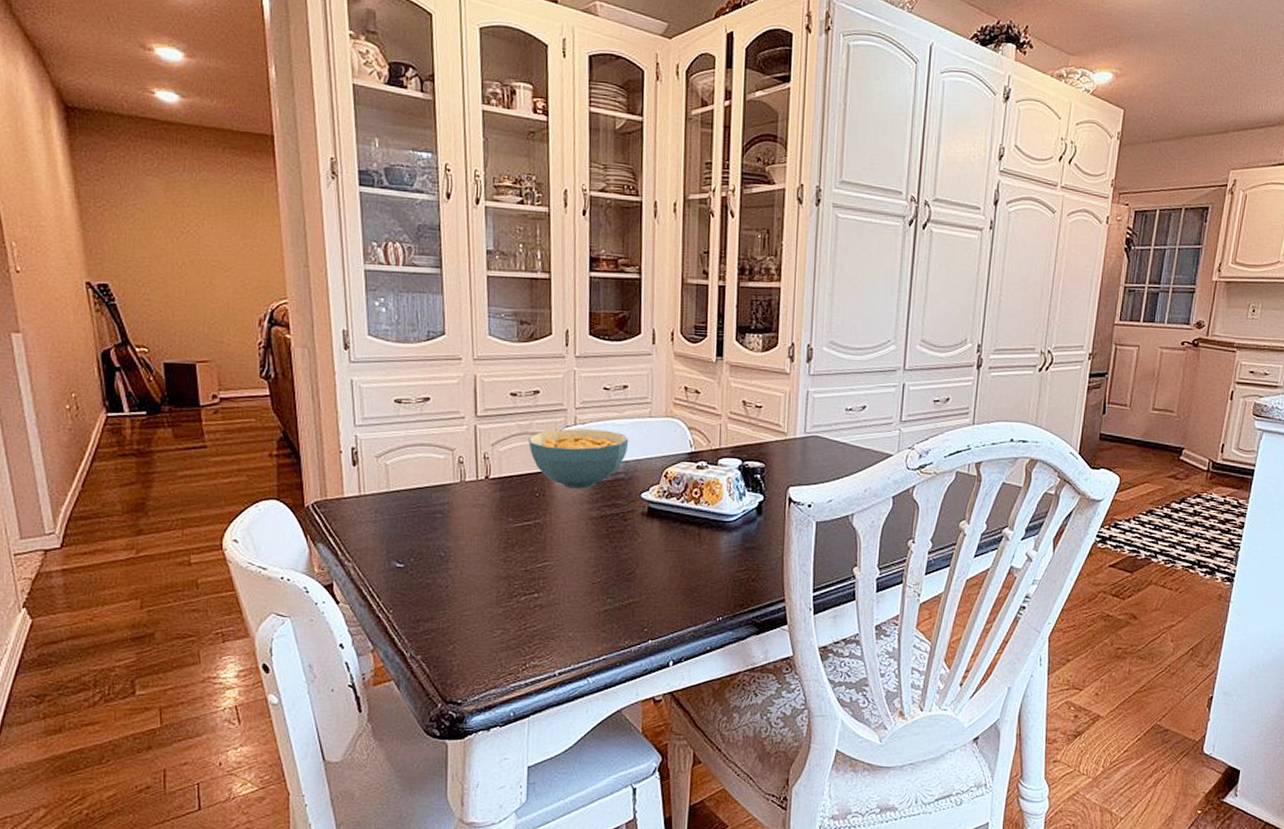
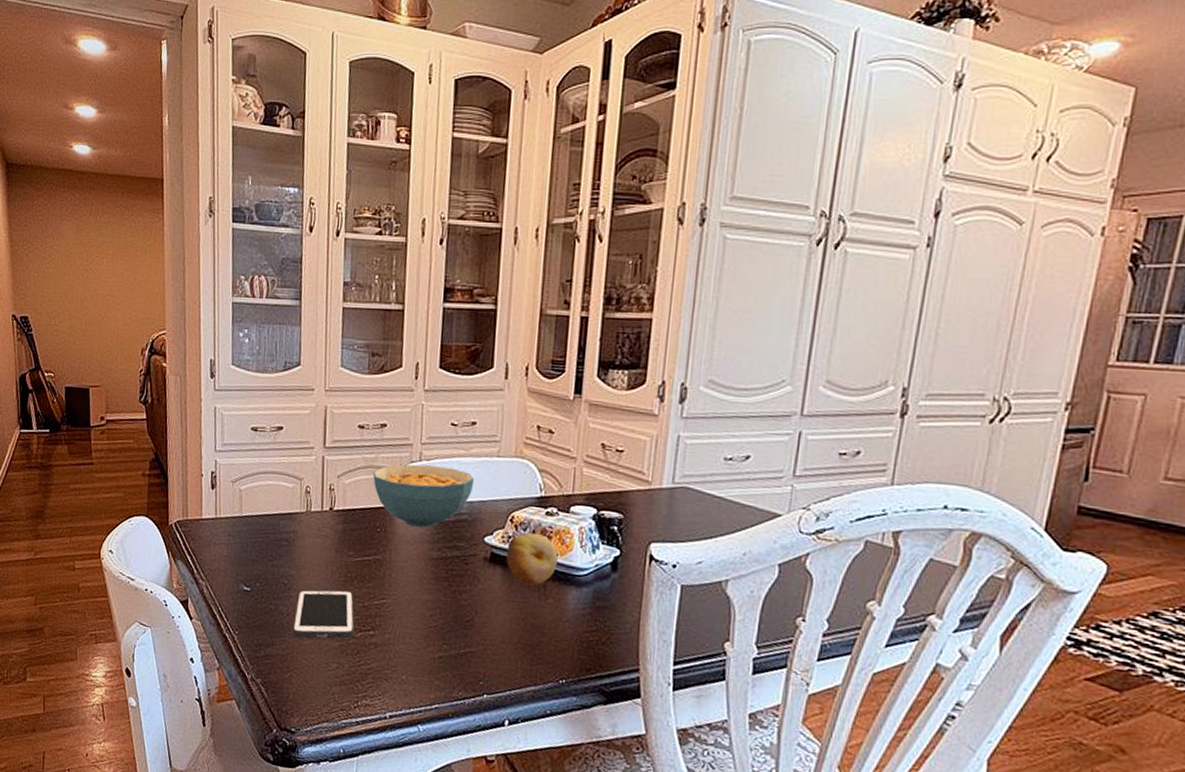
cell phone: none [452,556,518,609] -> present [292,589,355,639]
fruit: none [662,487,710,535] -> present [506,533,558,586]

